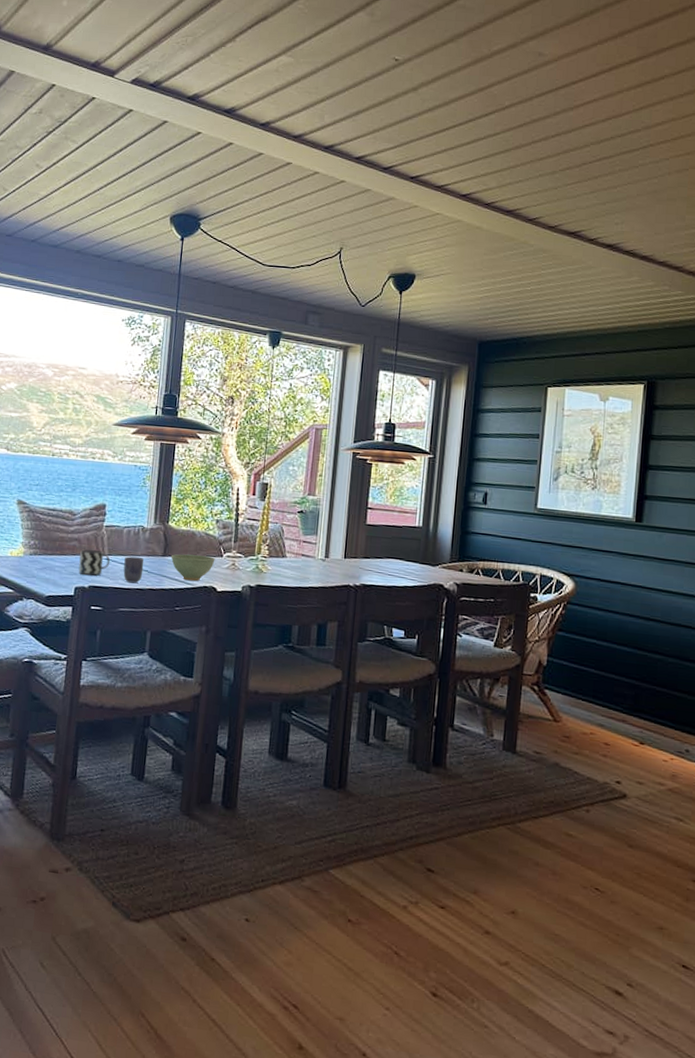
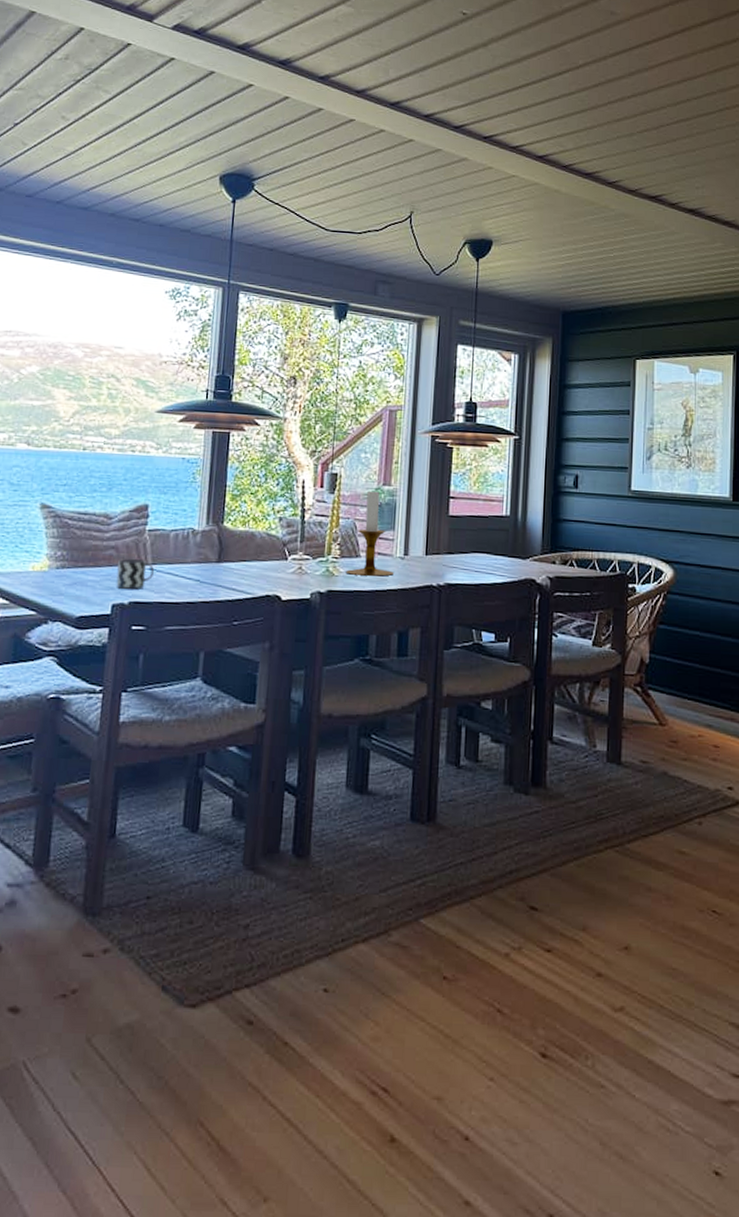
cup: present [123,556,144,583] -> none [170,565,195,596]
bowl: present [171,554,215,582] -> none [226,559,279,590]
candlestick: none [273,499,316,575] -> present [345,490,395,576]

